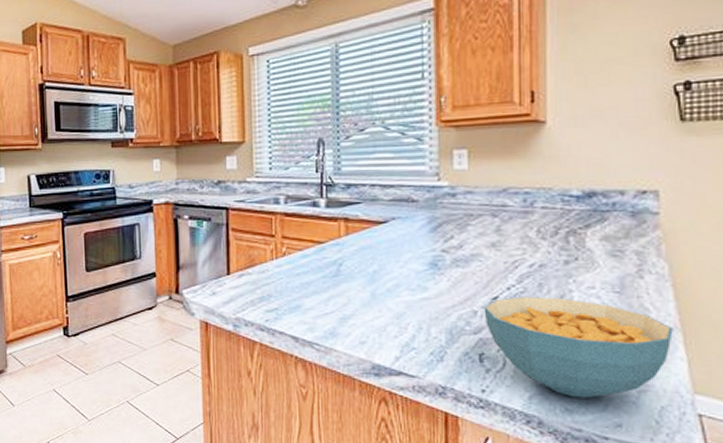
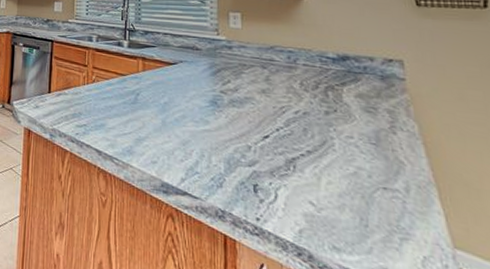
cereal bowl: present [483,297,673,398] -> none [256,137,428,240]

